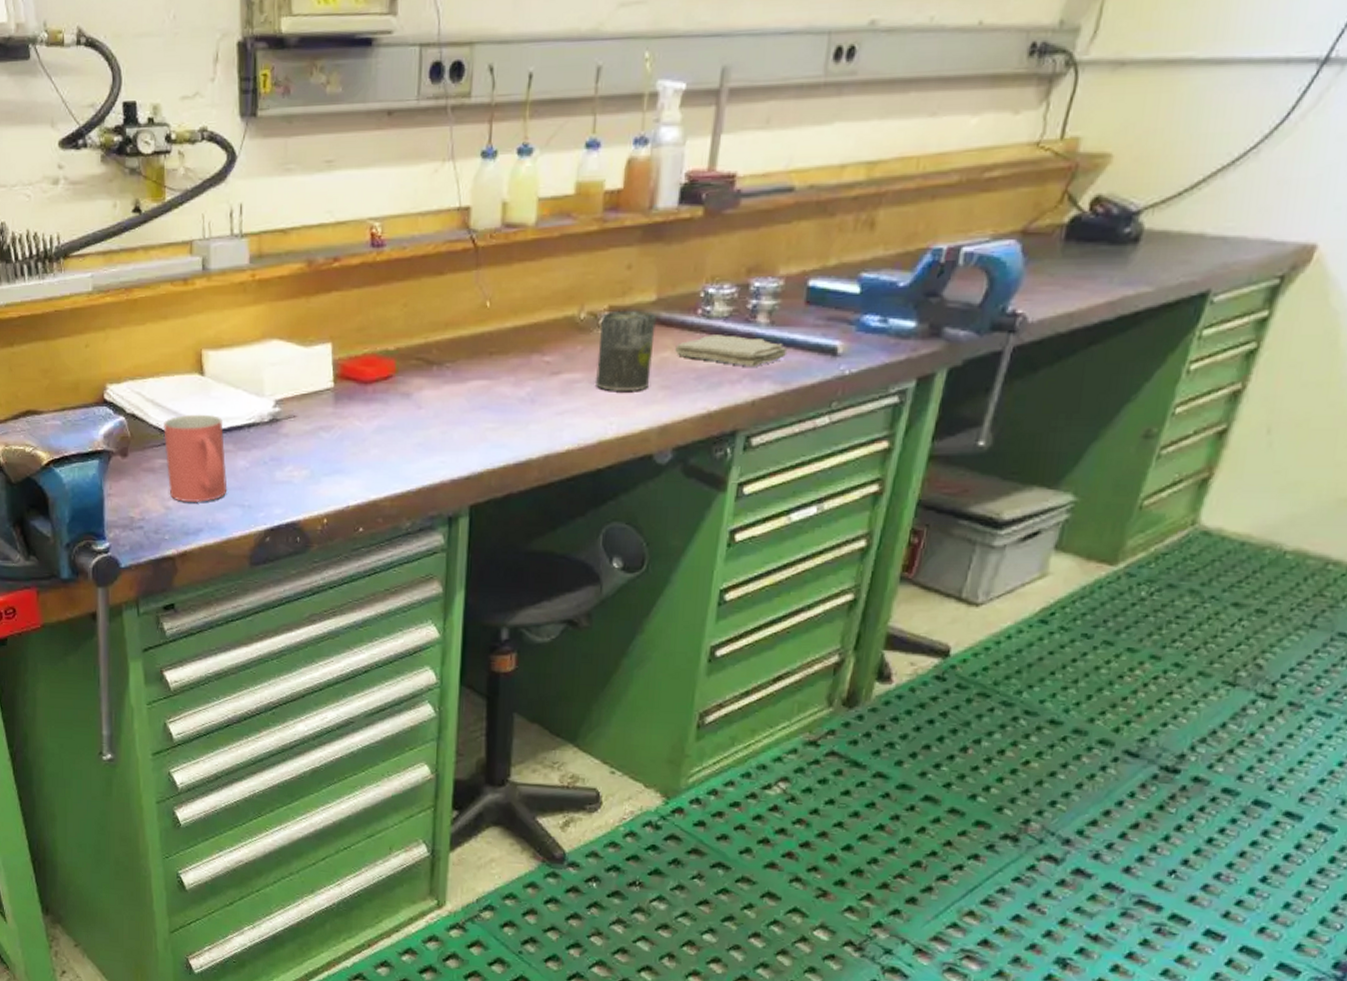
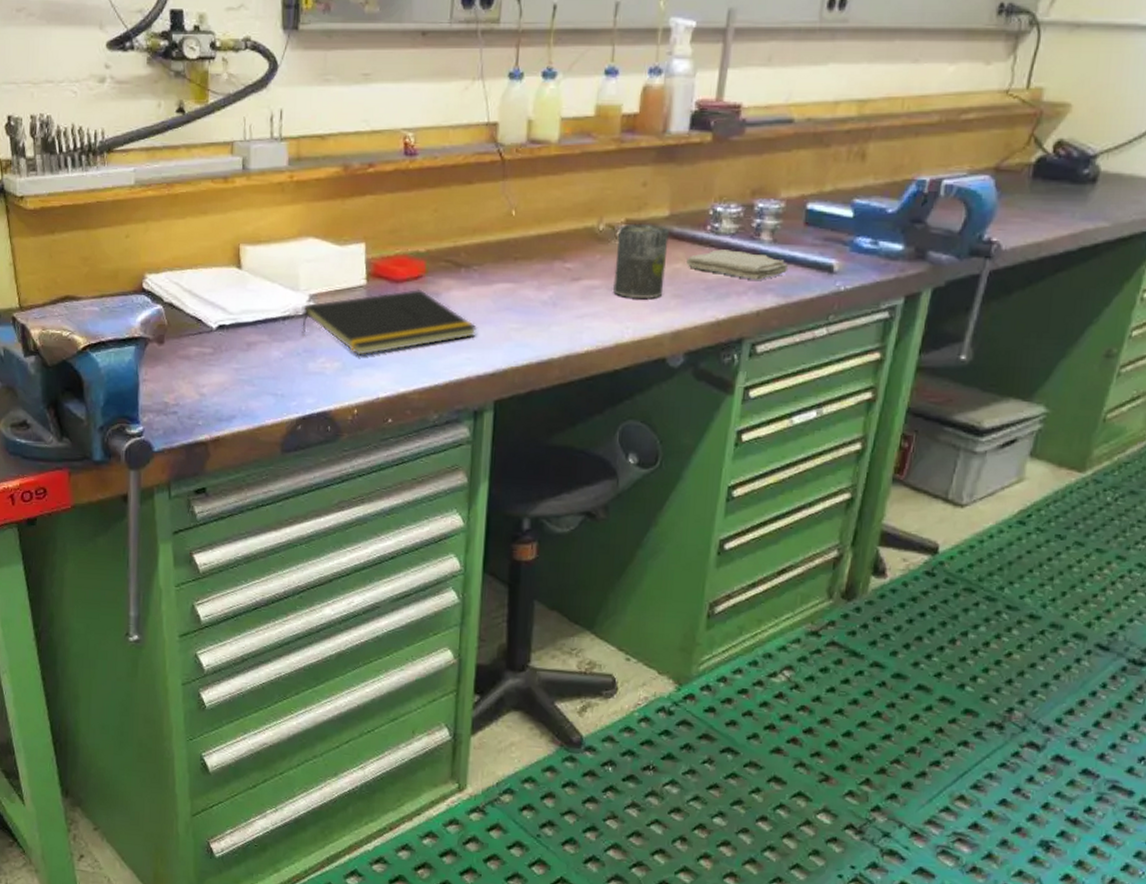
mug: present [162,414,228,503] -> none [199,305,261,391]
notepad: none [268,389,452,463] -> present [301,288,478,357]

